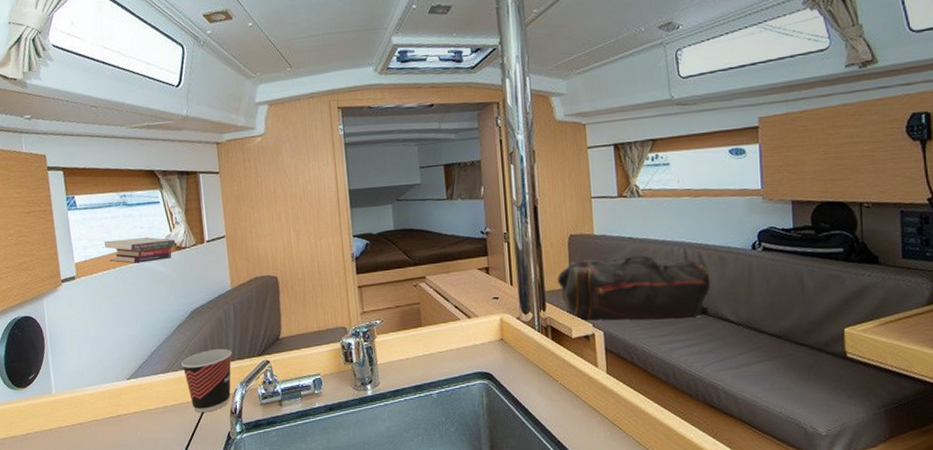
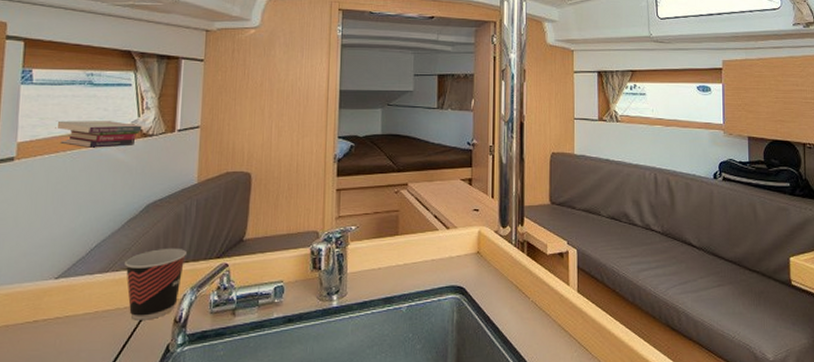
duffel bag: present [556,255,710,321] -> none [536,177,676,240]

